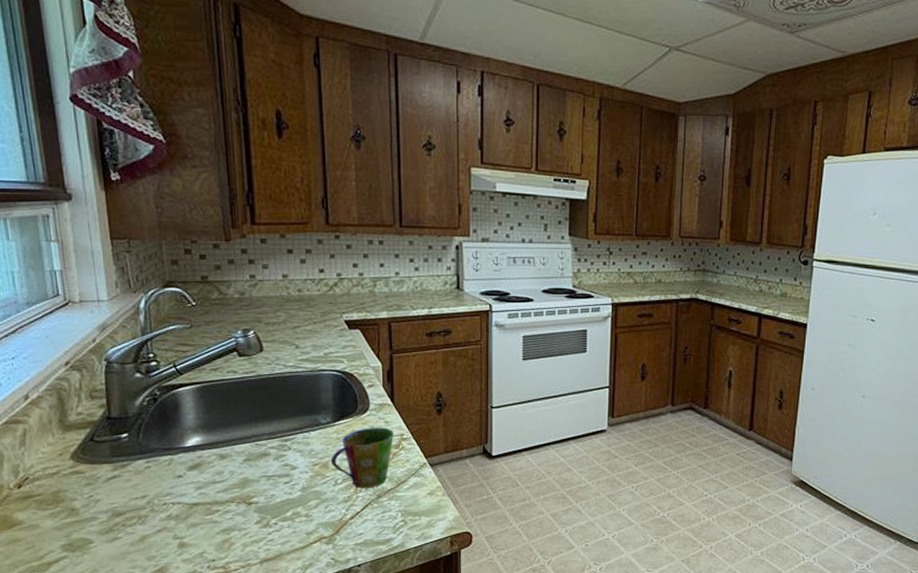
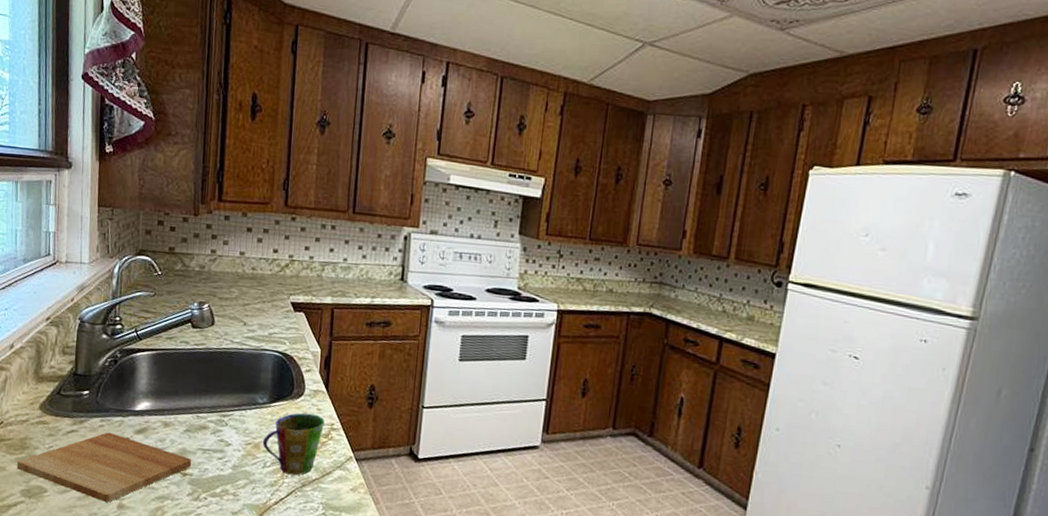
cutting board: none [52,473,256,543] -> present [17,432,192,502]

